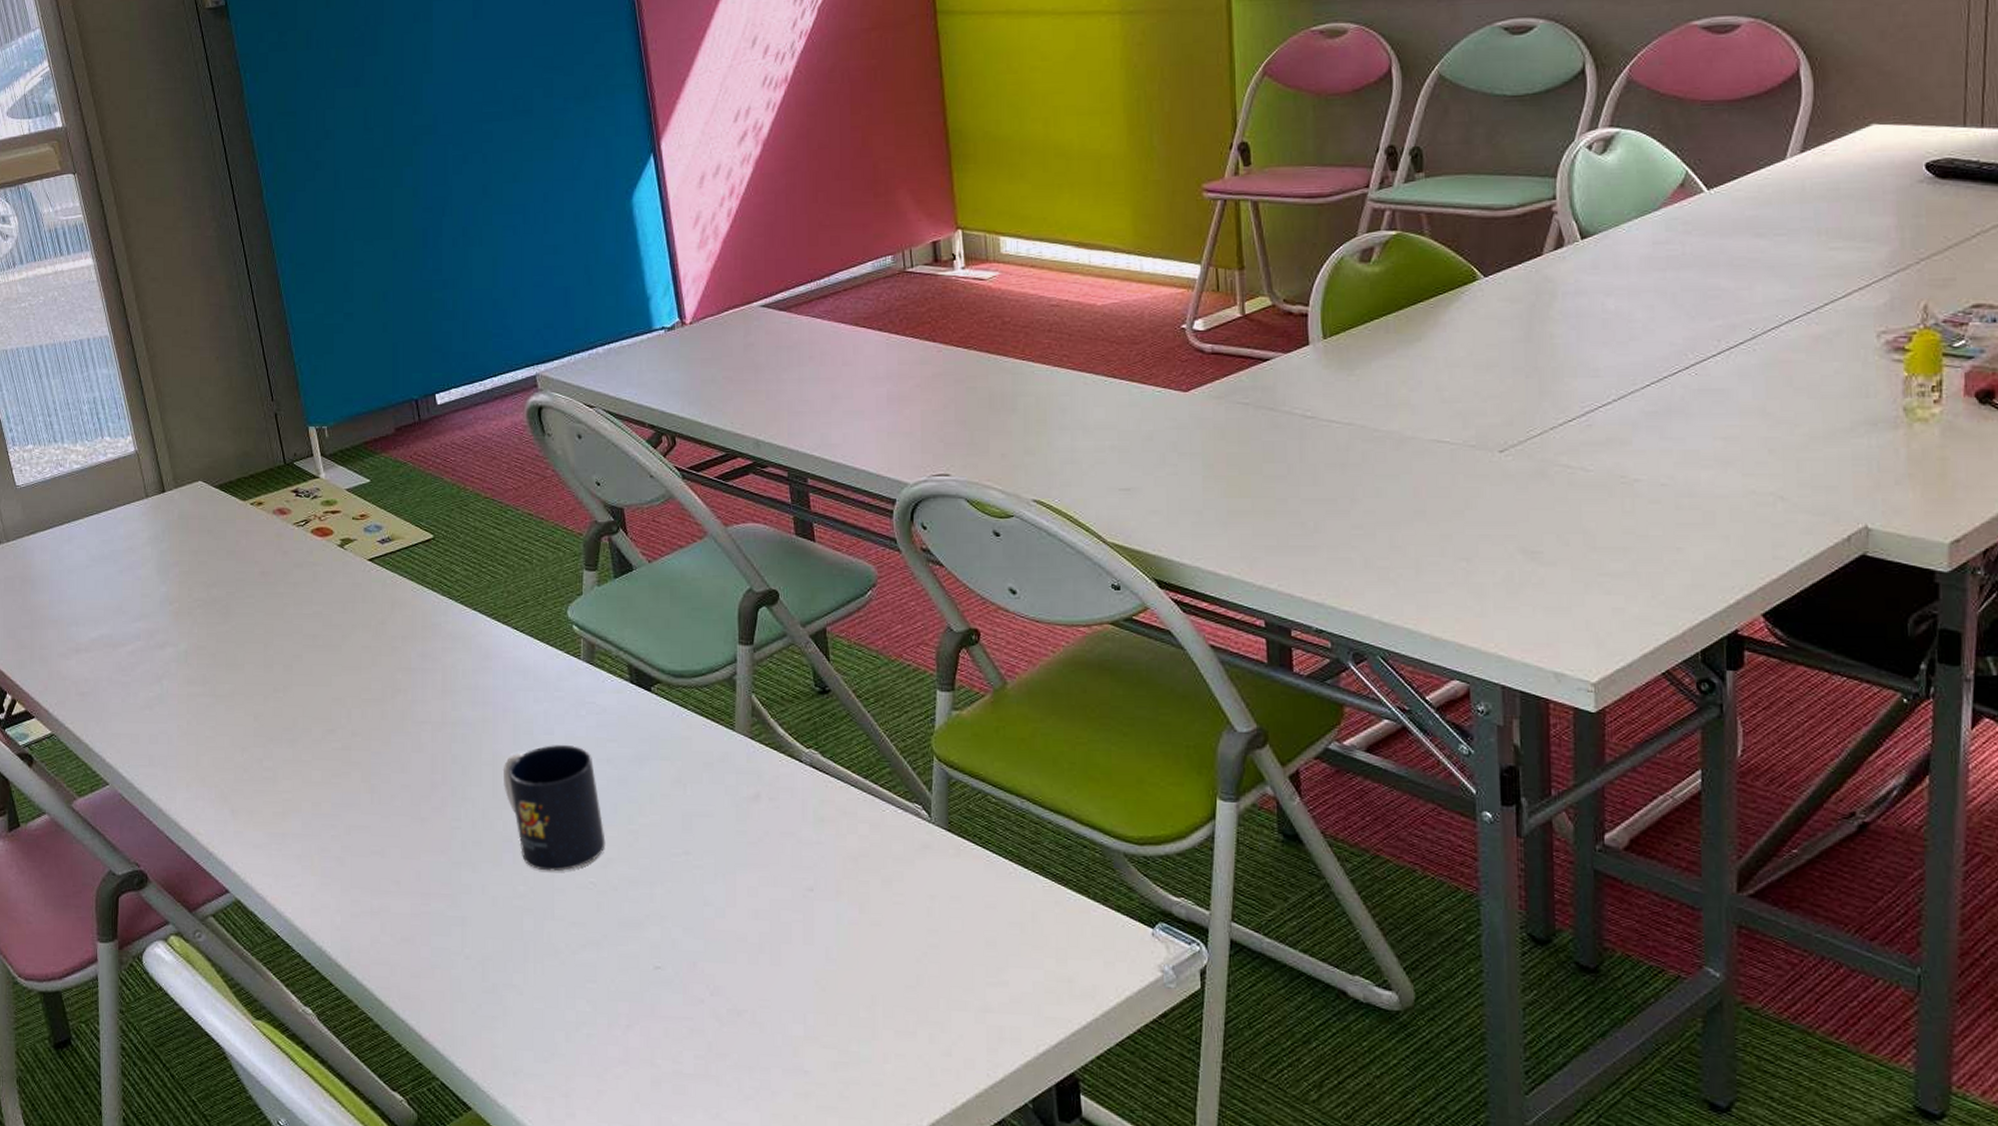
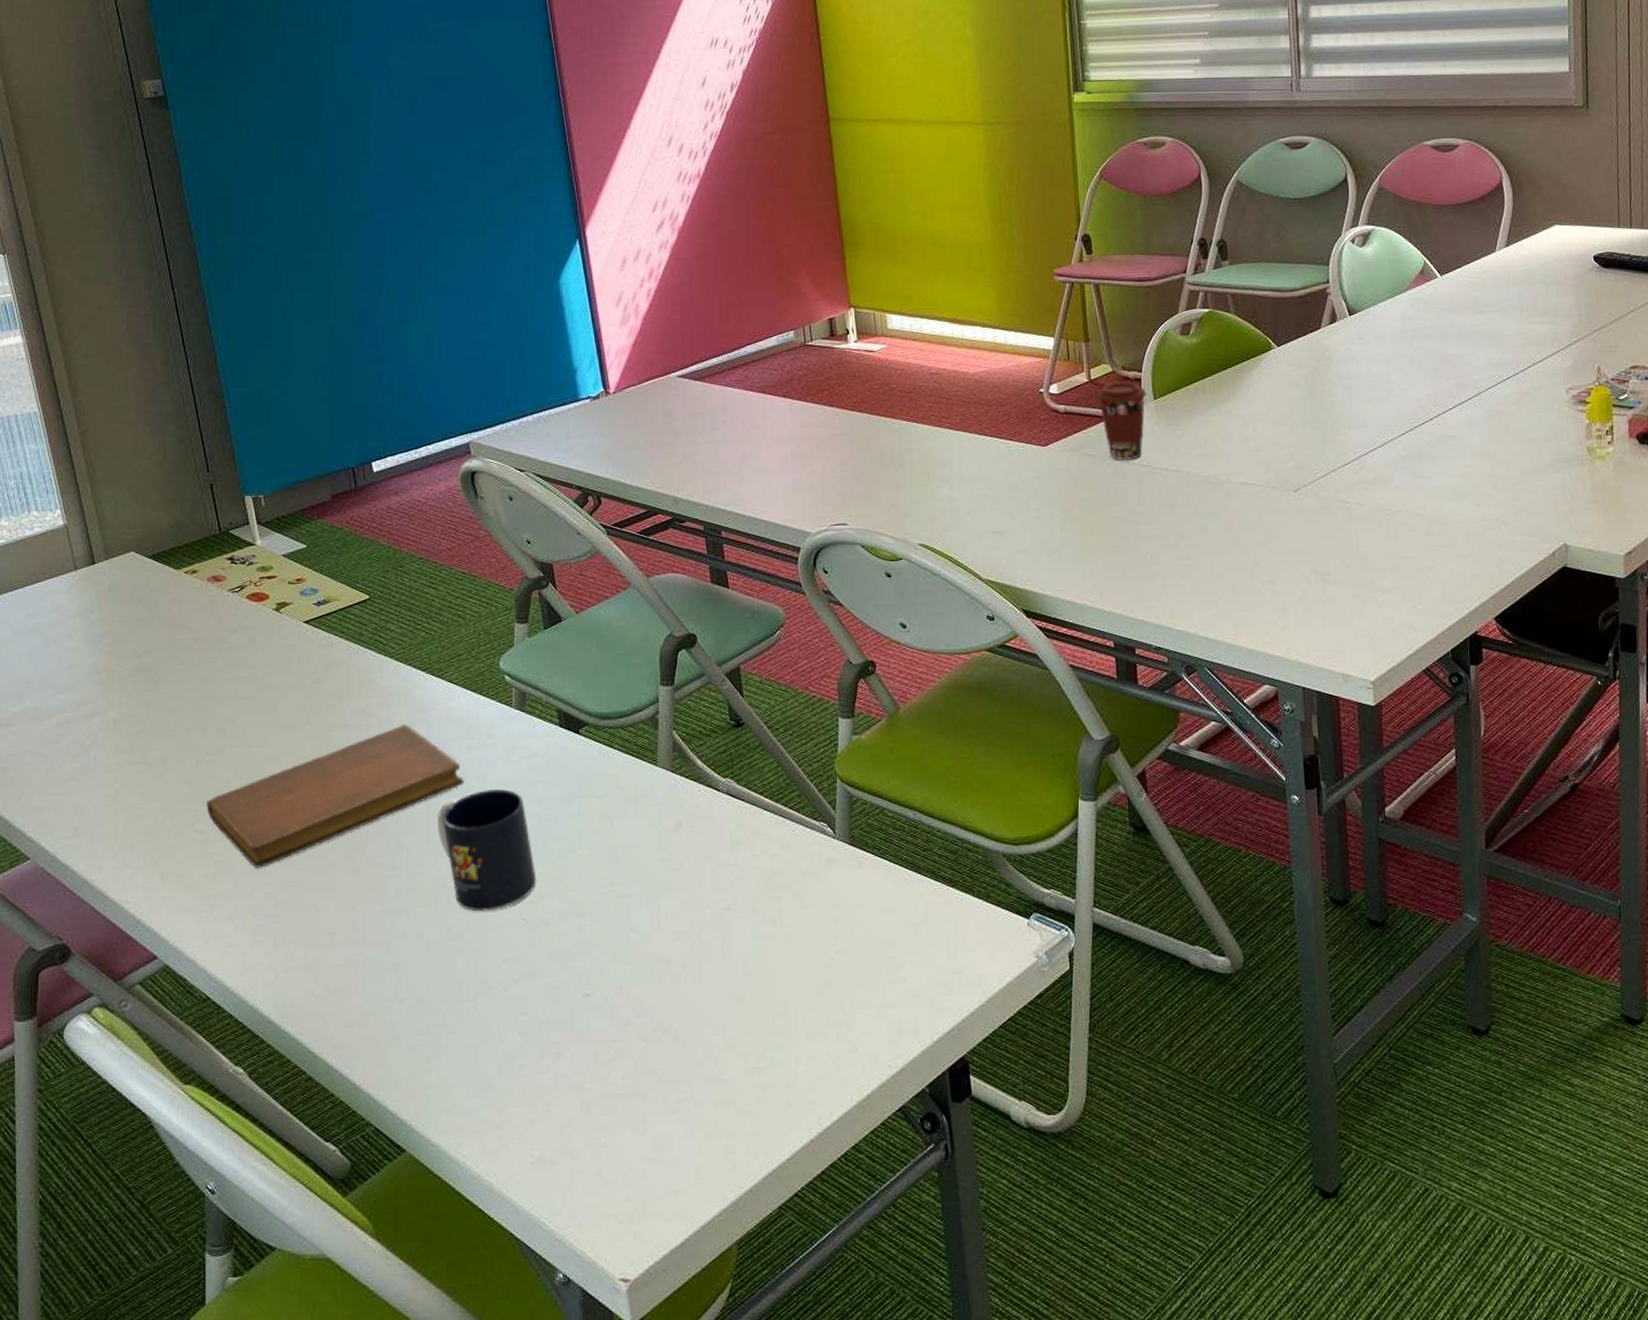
notebook: none [274,671,531,809] -> present [206,724,464,868]
coffee cup: none [1250,317,1315,410] -> present [1096,381,1147,460]

